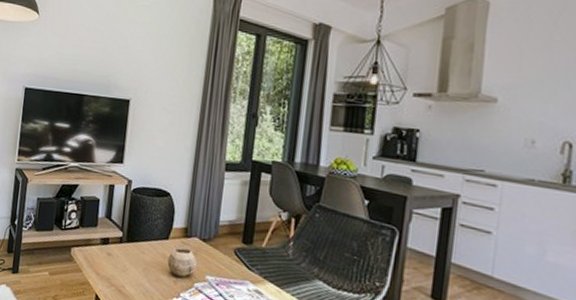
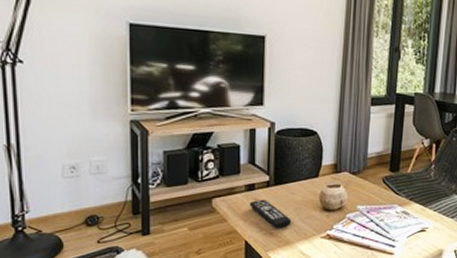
remote control: none [103,254,140,287] -> present [250,199,292,228]

